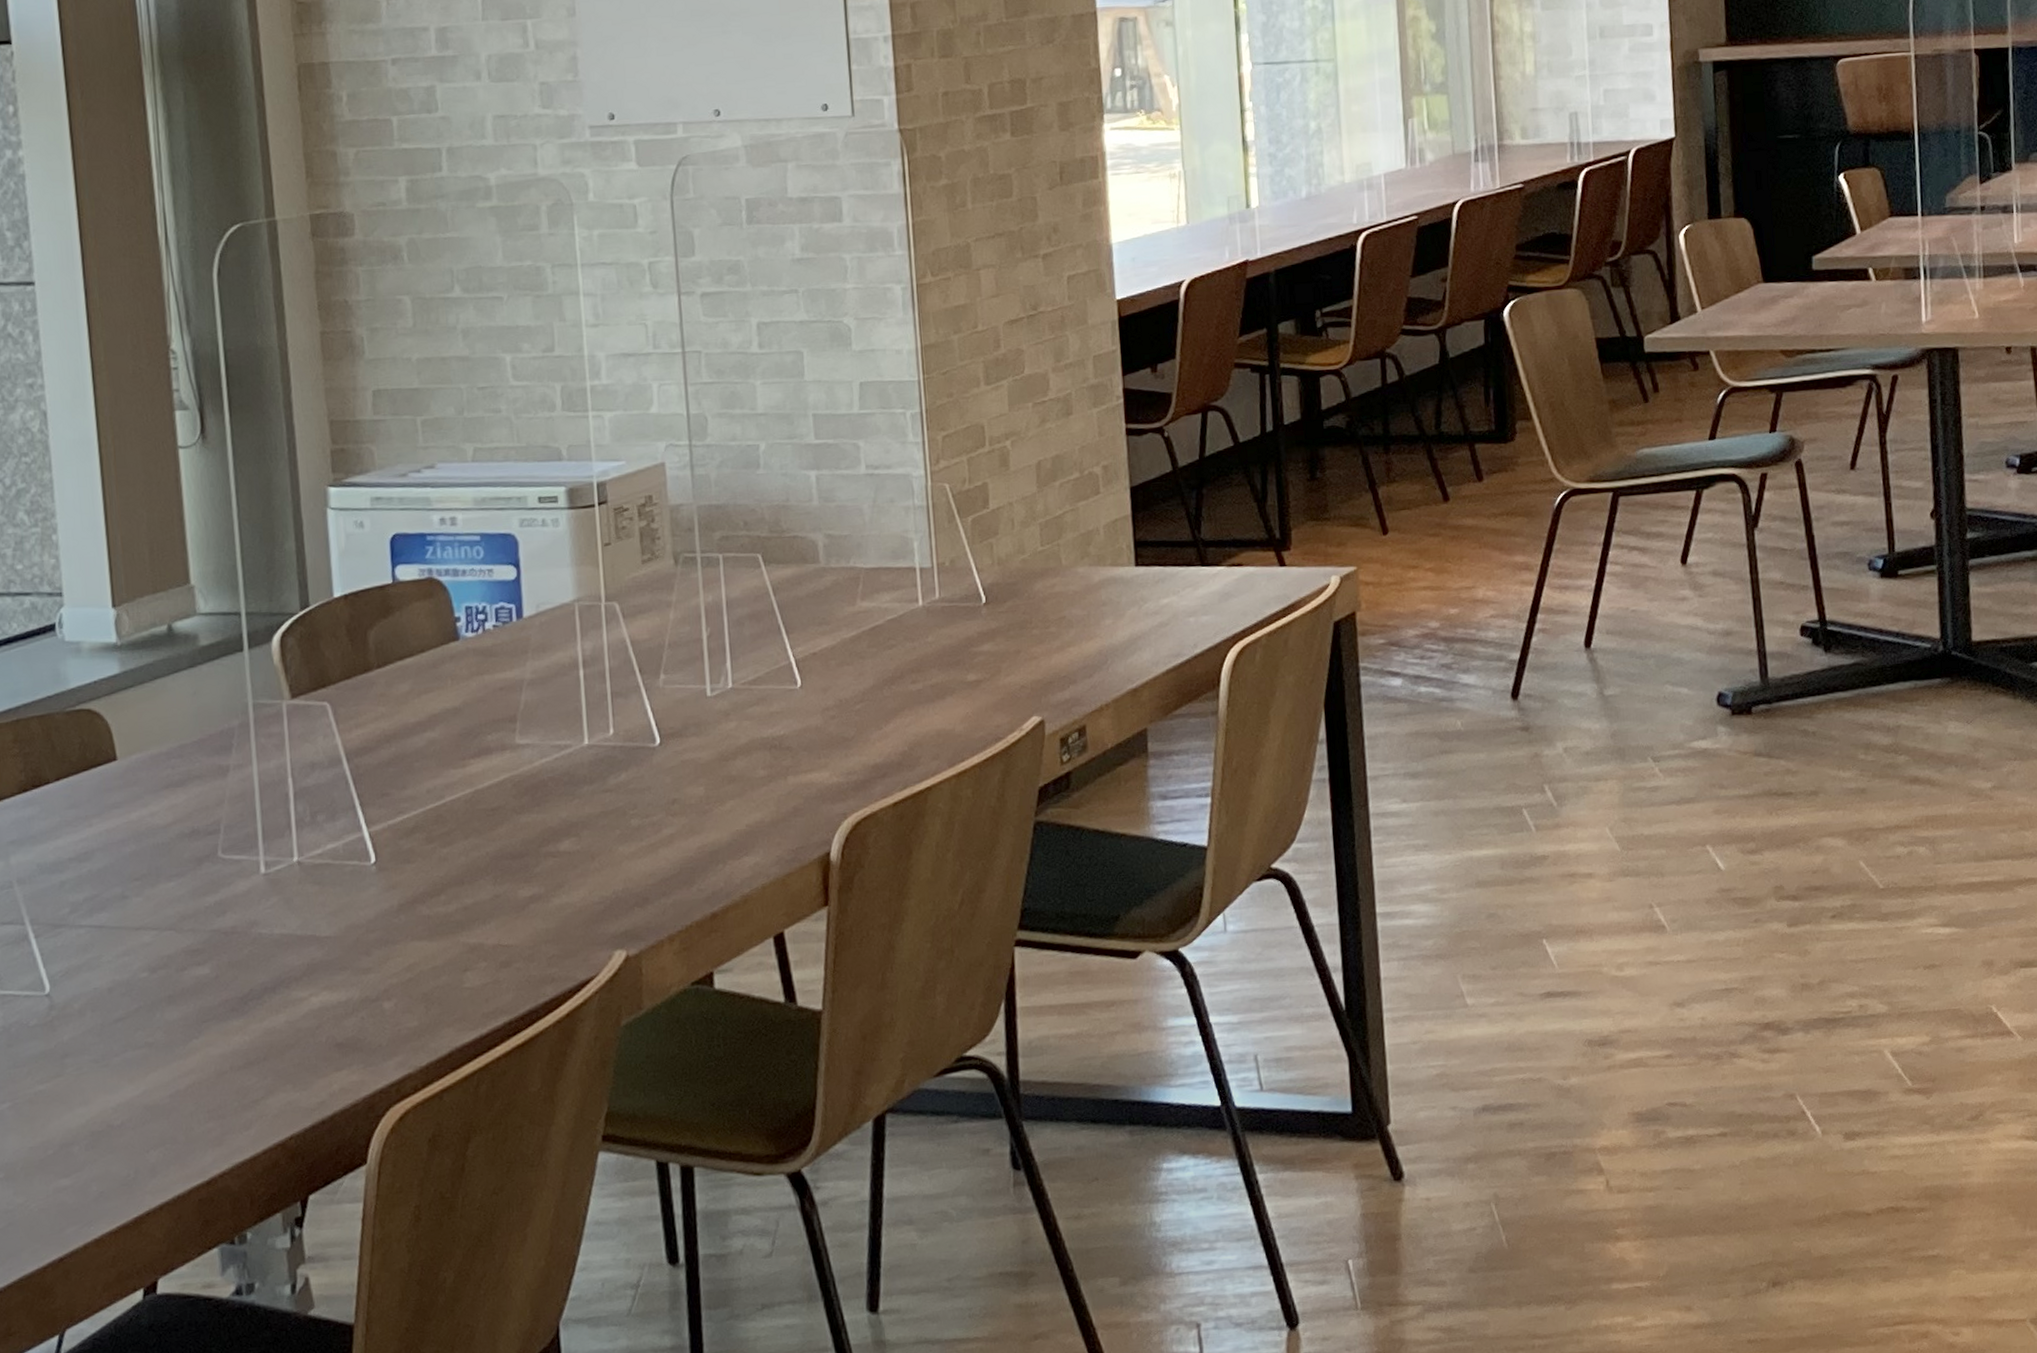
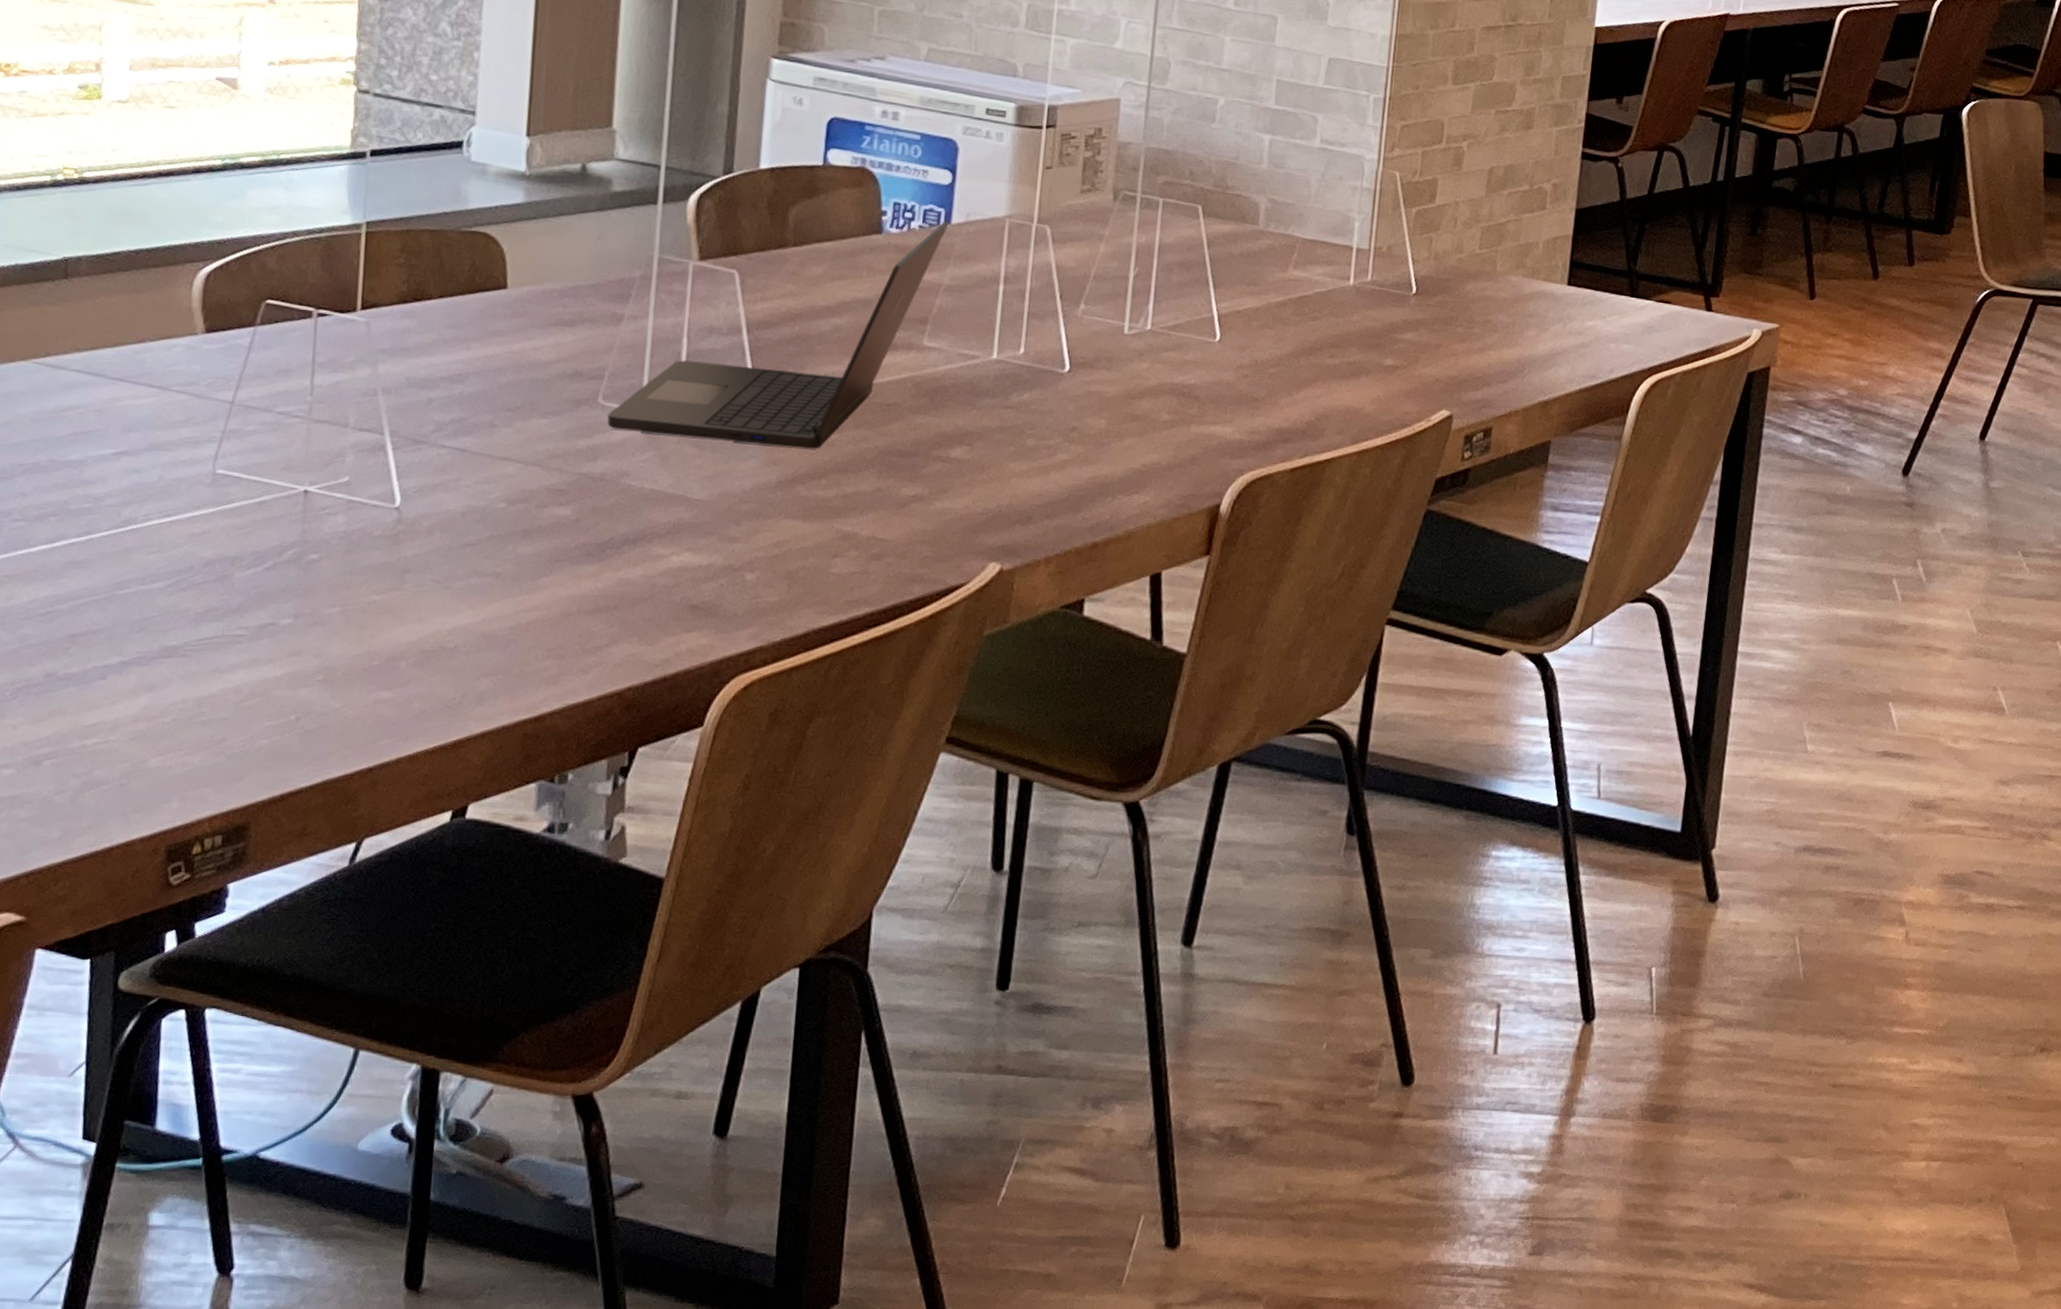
laptop: none [229,616,521,880] -> present [607,221,948,449]

